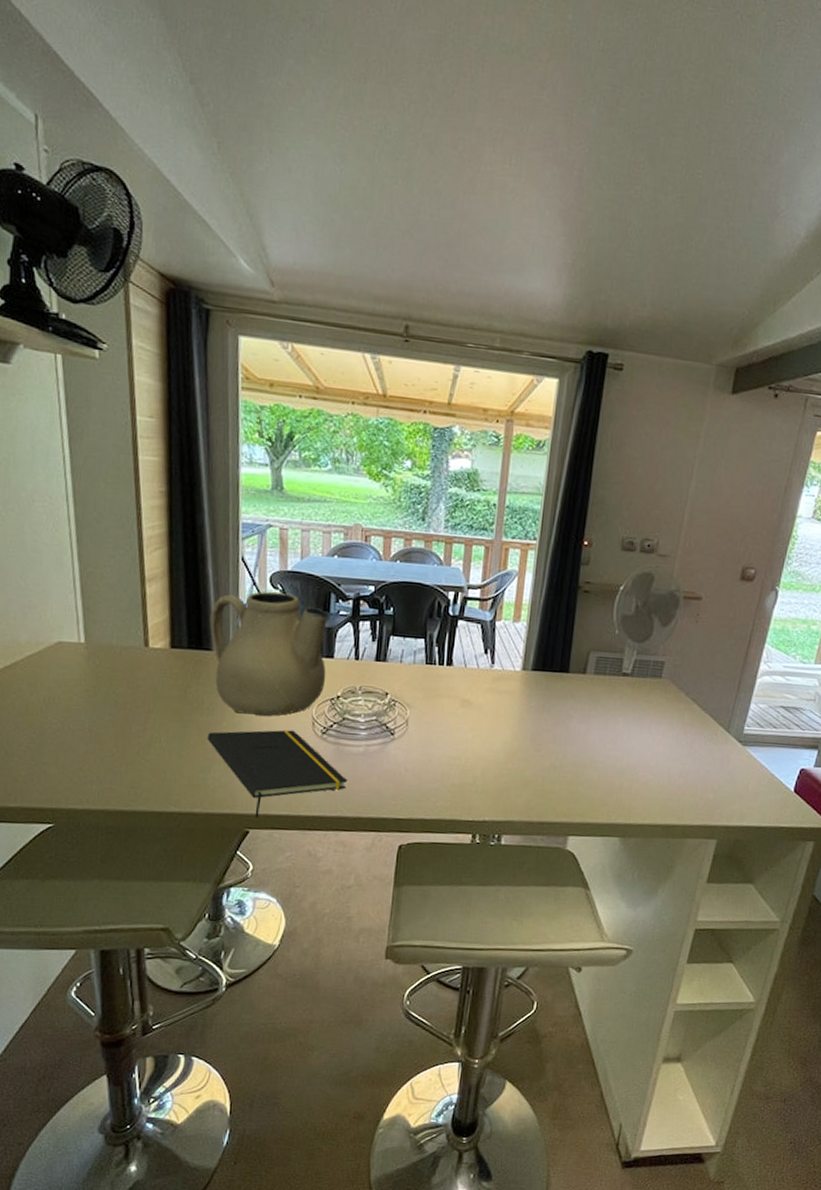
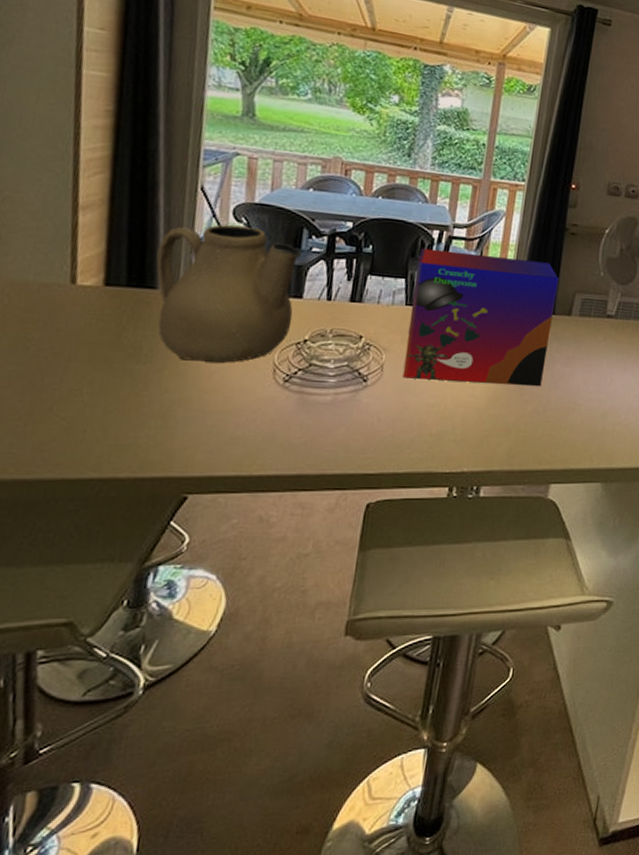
notepad: present [207,729,347,817] -> none [143,378,310,480]
cereal box: none [425,609,573,742] -> present [402,248,559,386]

